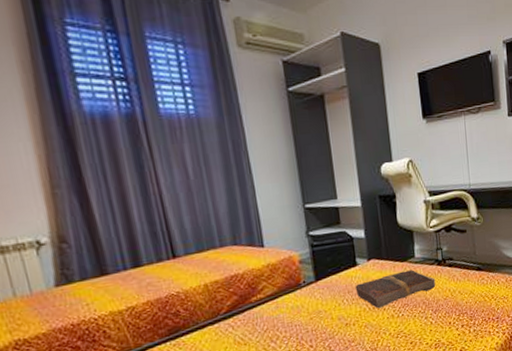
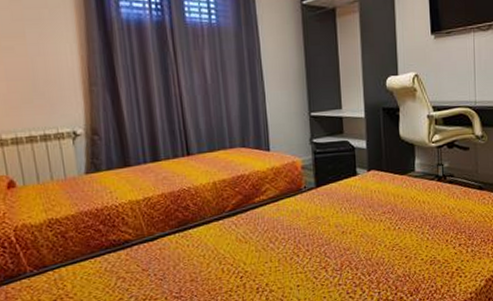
book: present [355,269,436,309] -> none [354,183,435,220]

